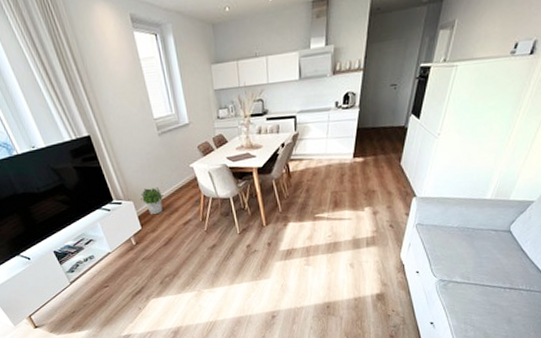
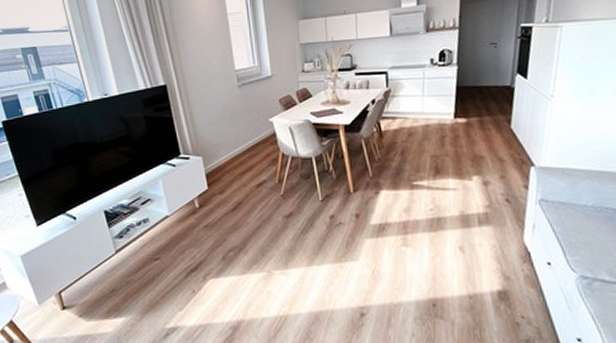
potted plant: present [141,187,164,214] -> none [211,142,237,172]

